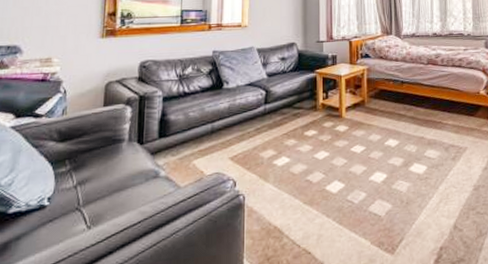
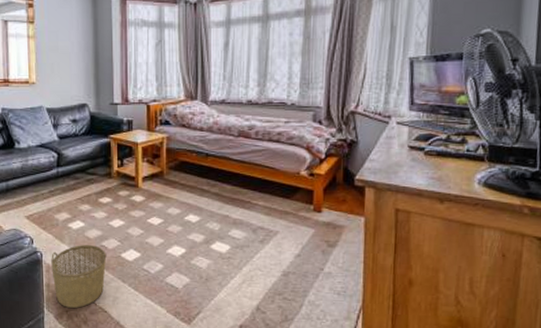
basket: none [254,181,311,256] -> present [51,245,107,309]

